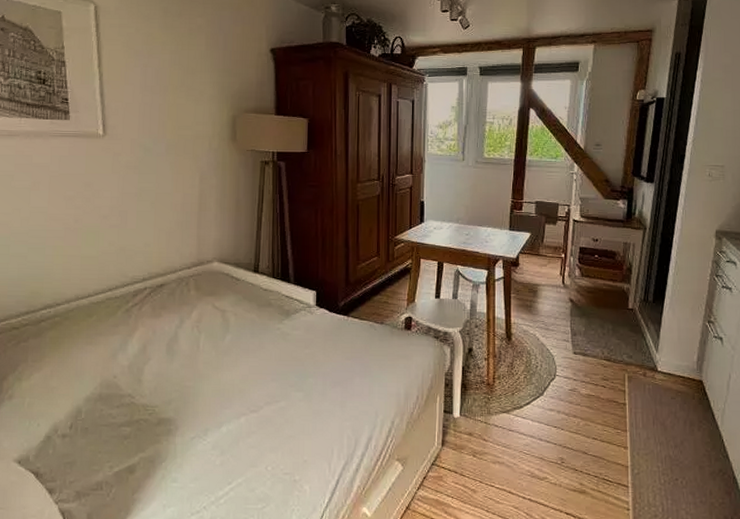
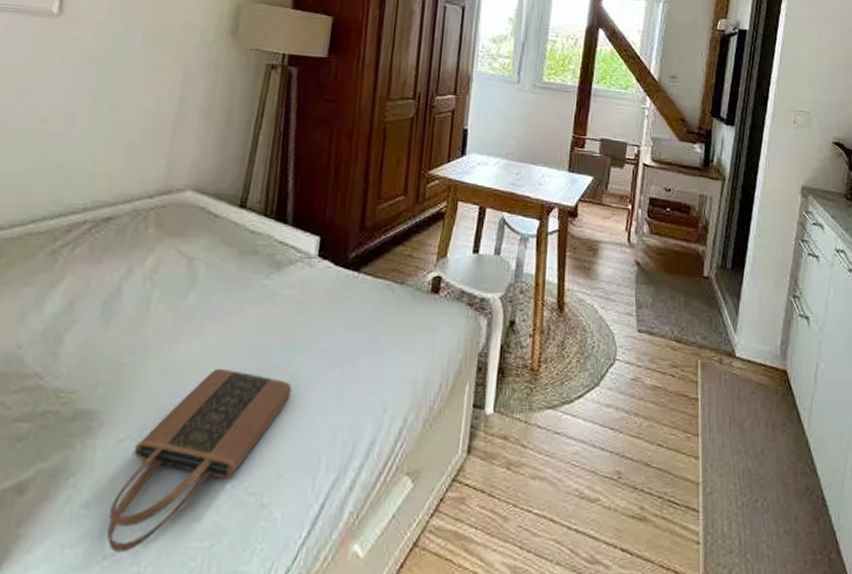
tote bag: none [191,388,307,511] -> present [106,368,292,553]

